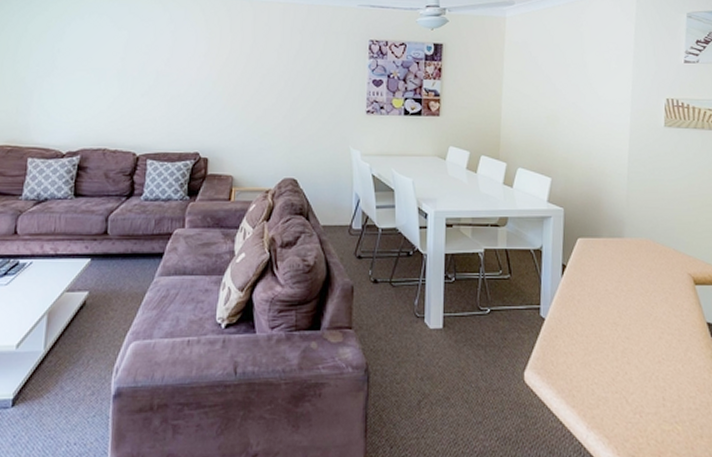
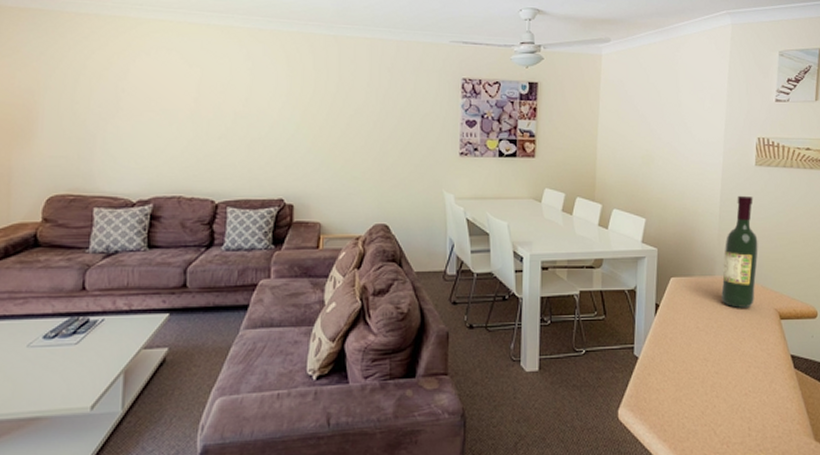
wine bottle: none [631,156,670,271] -> present [721,195,758,308]

